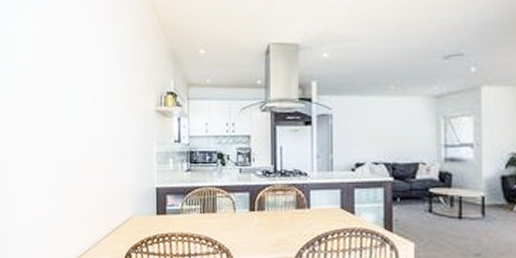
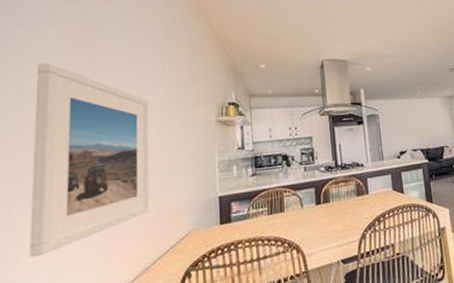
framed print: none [17,48,100,215] -> present [28,63,150,257]

